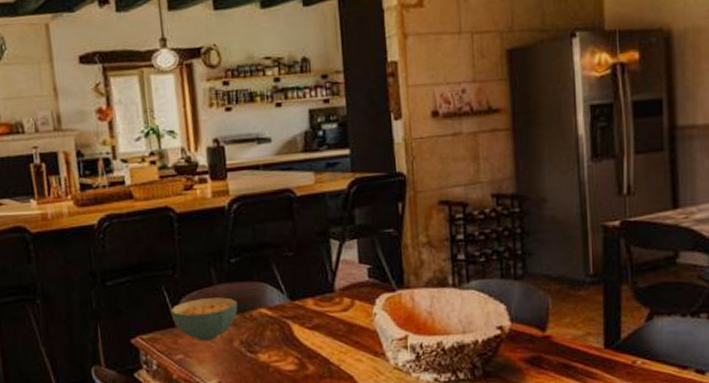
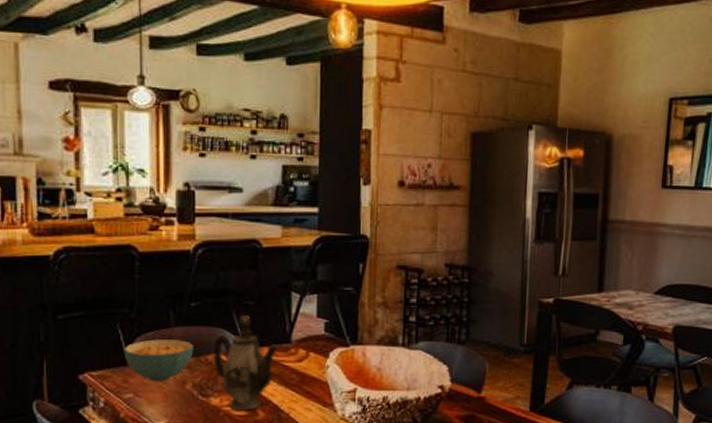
teapot: none [255,267,323,367] -> present [212,316,280,412]

